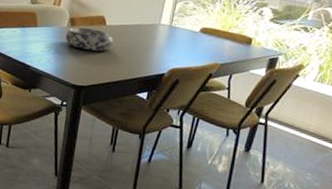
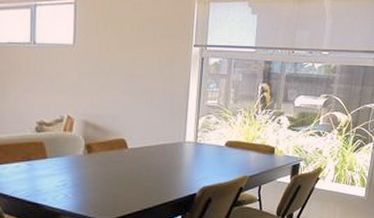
decorative bowl: present [65,27,113,51] -> none [82,154,137,178]

